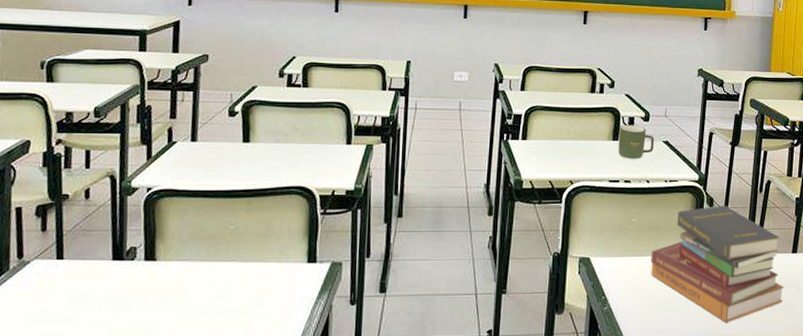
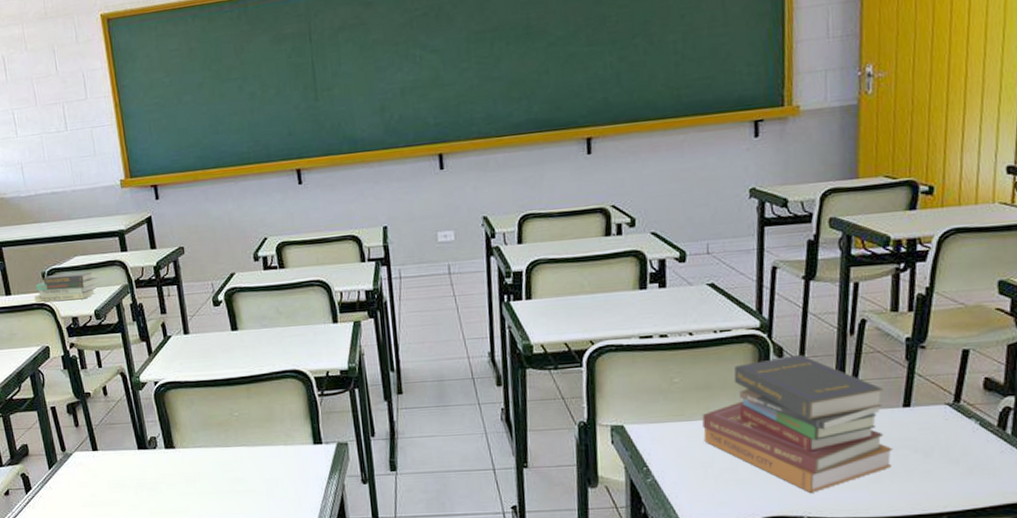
books: none [25,64,106,95] -> present [34,272,98,302]
mug: present [618,125,655,160] -> none [646,268,696,311]

